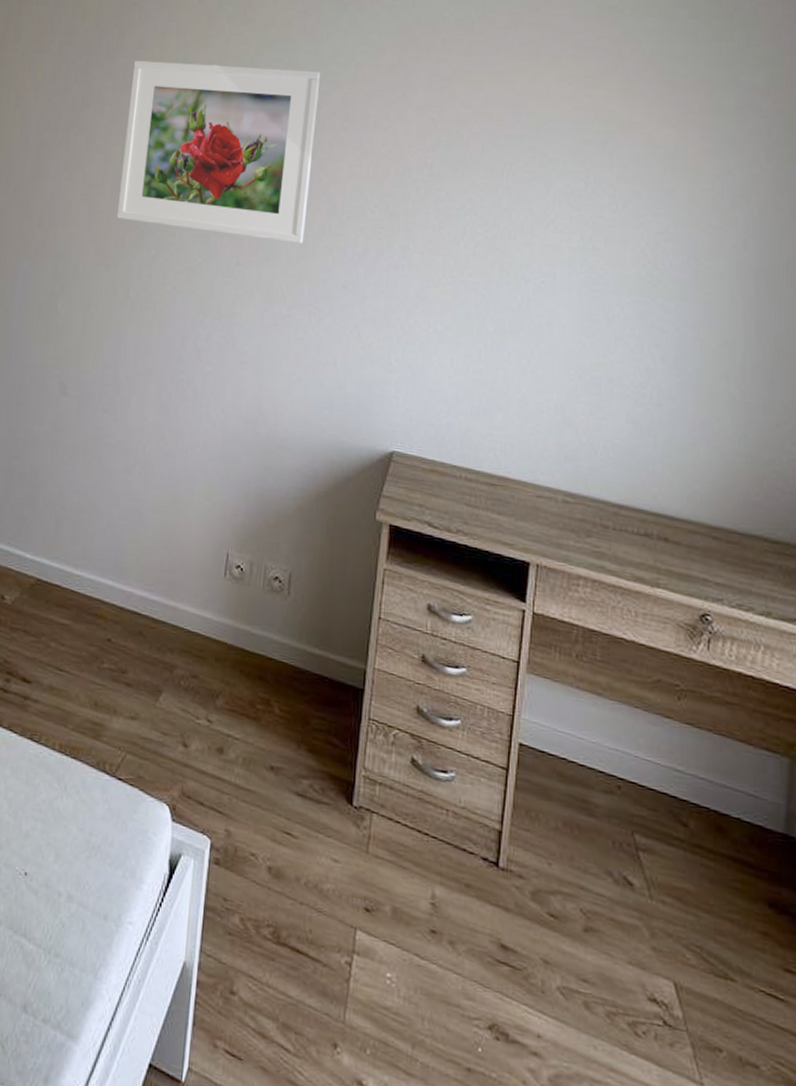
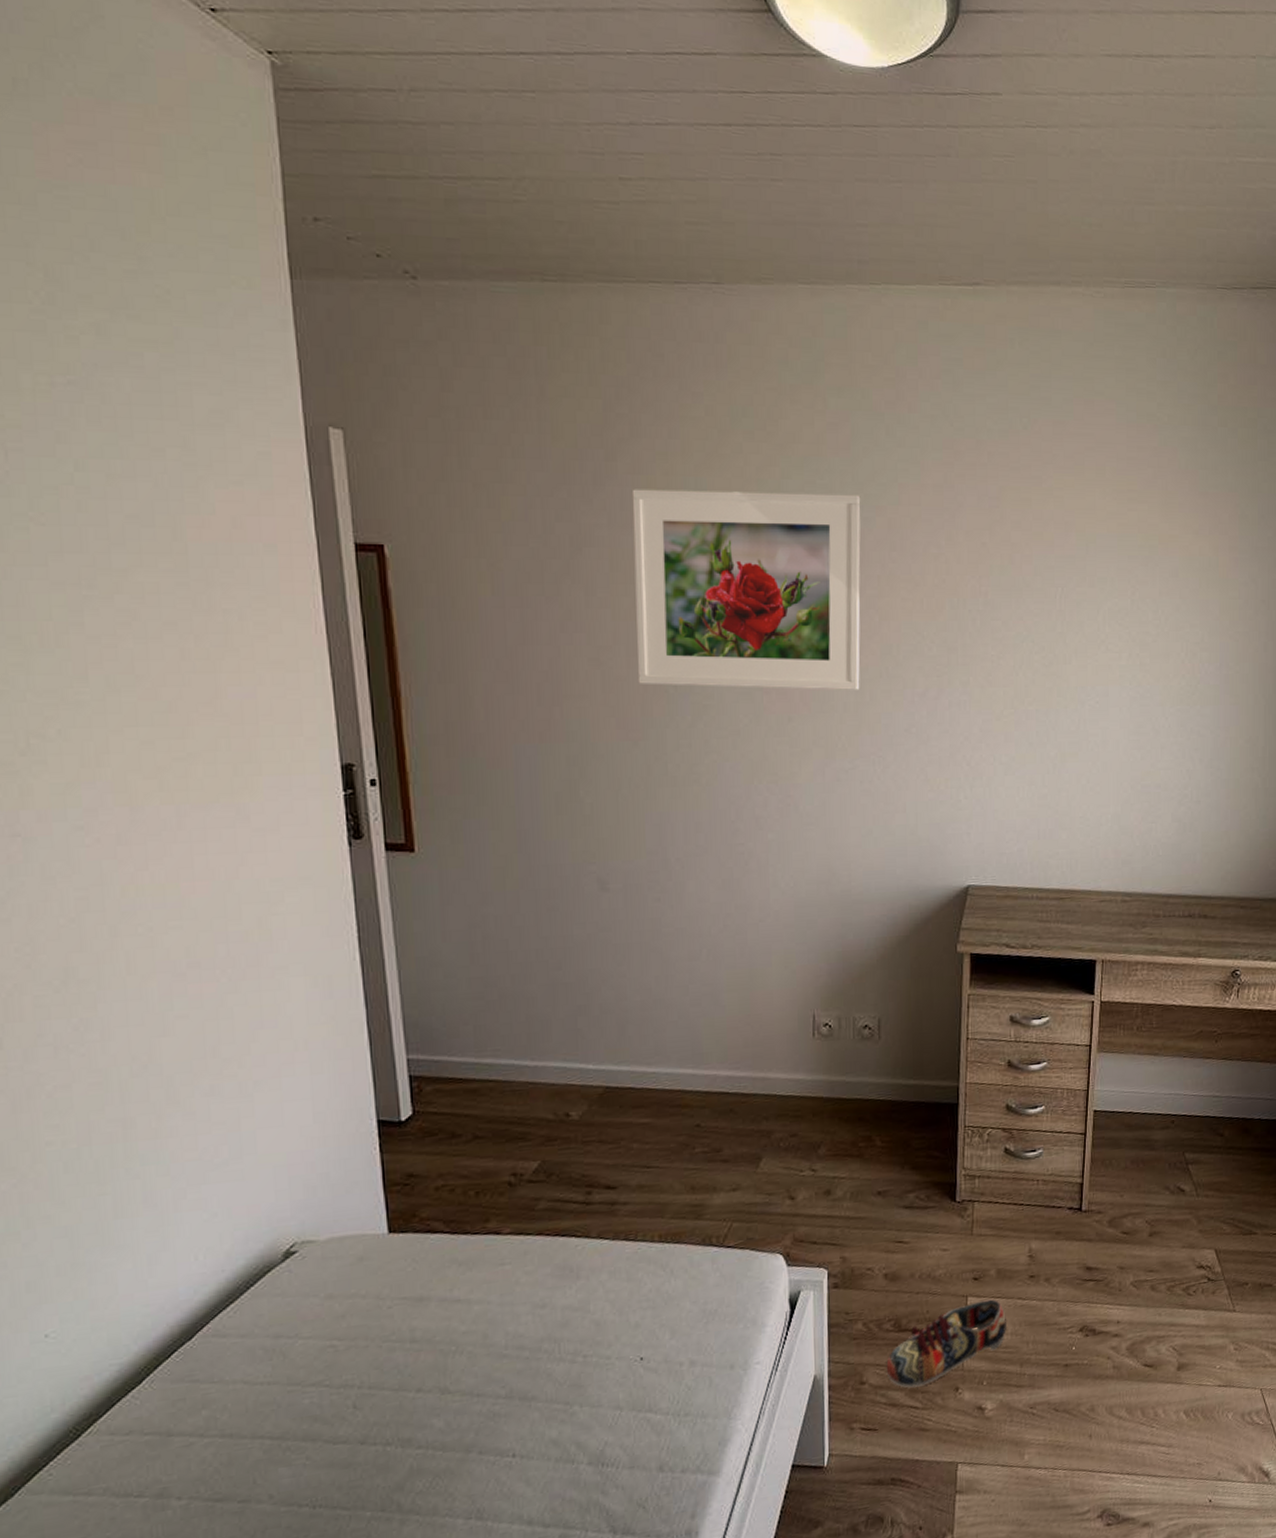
shoe: none [259,938,399,1025] -> present [886,1299,1006,1388]

